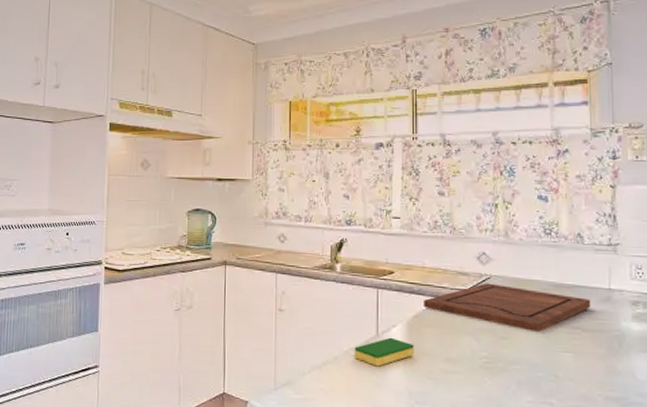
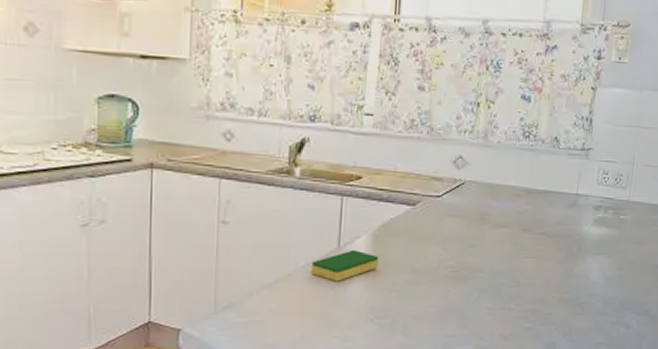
cutting board: present [424,283,591,332] -> none [392,189,559,238]

